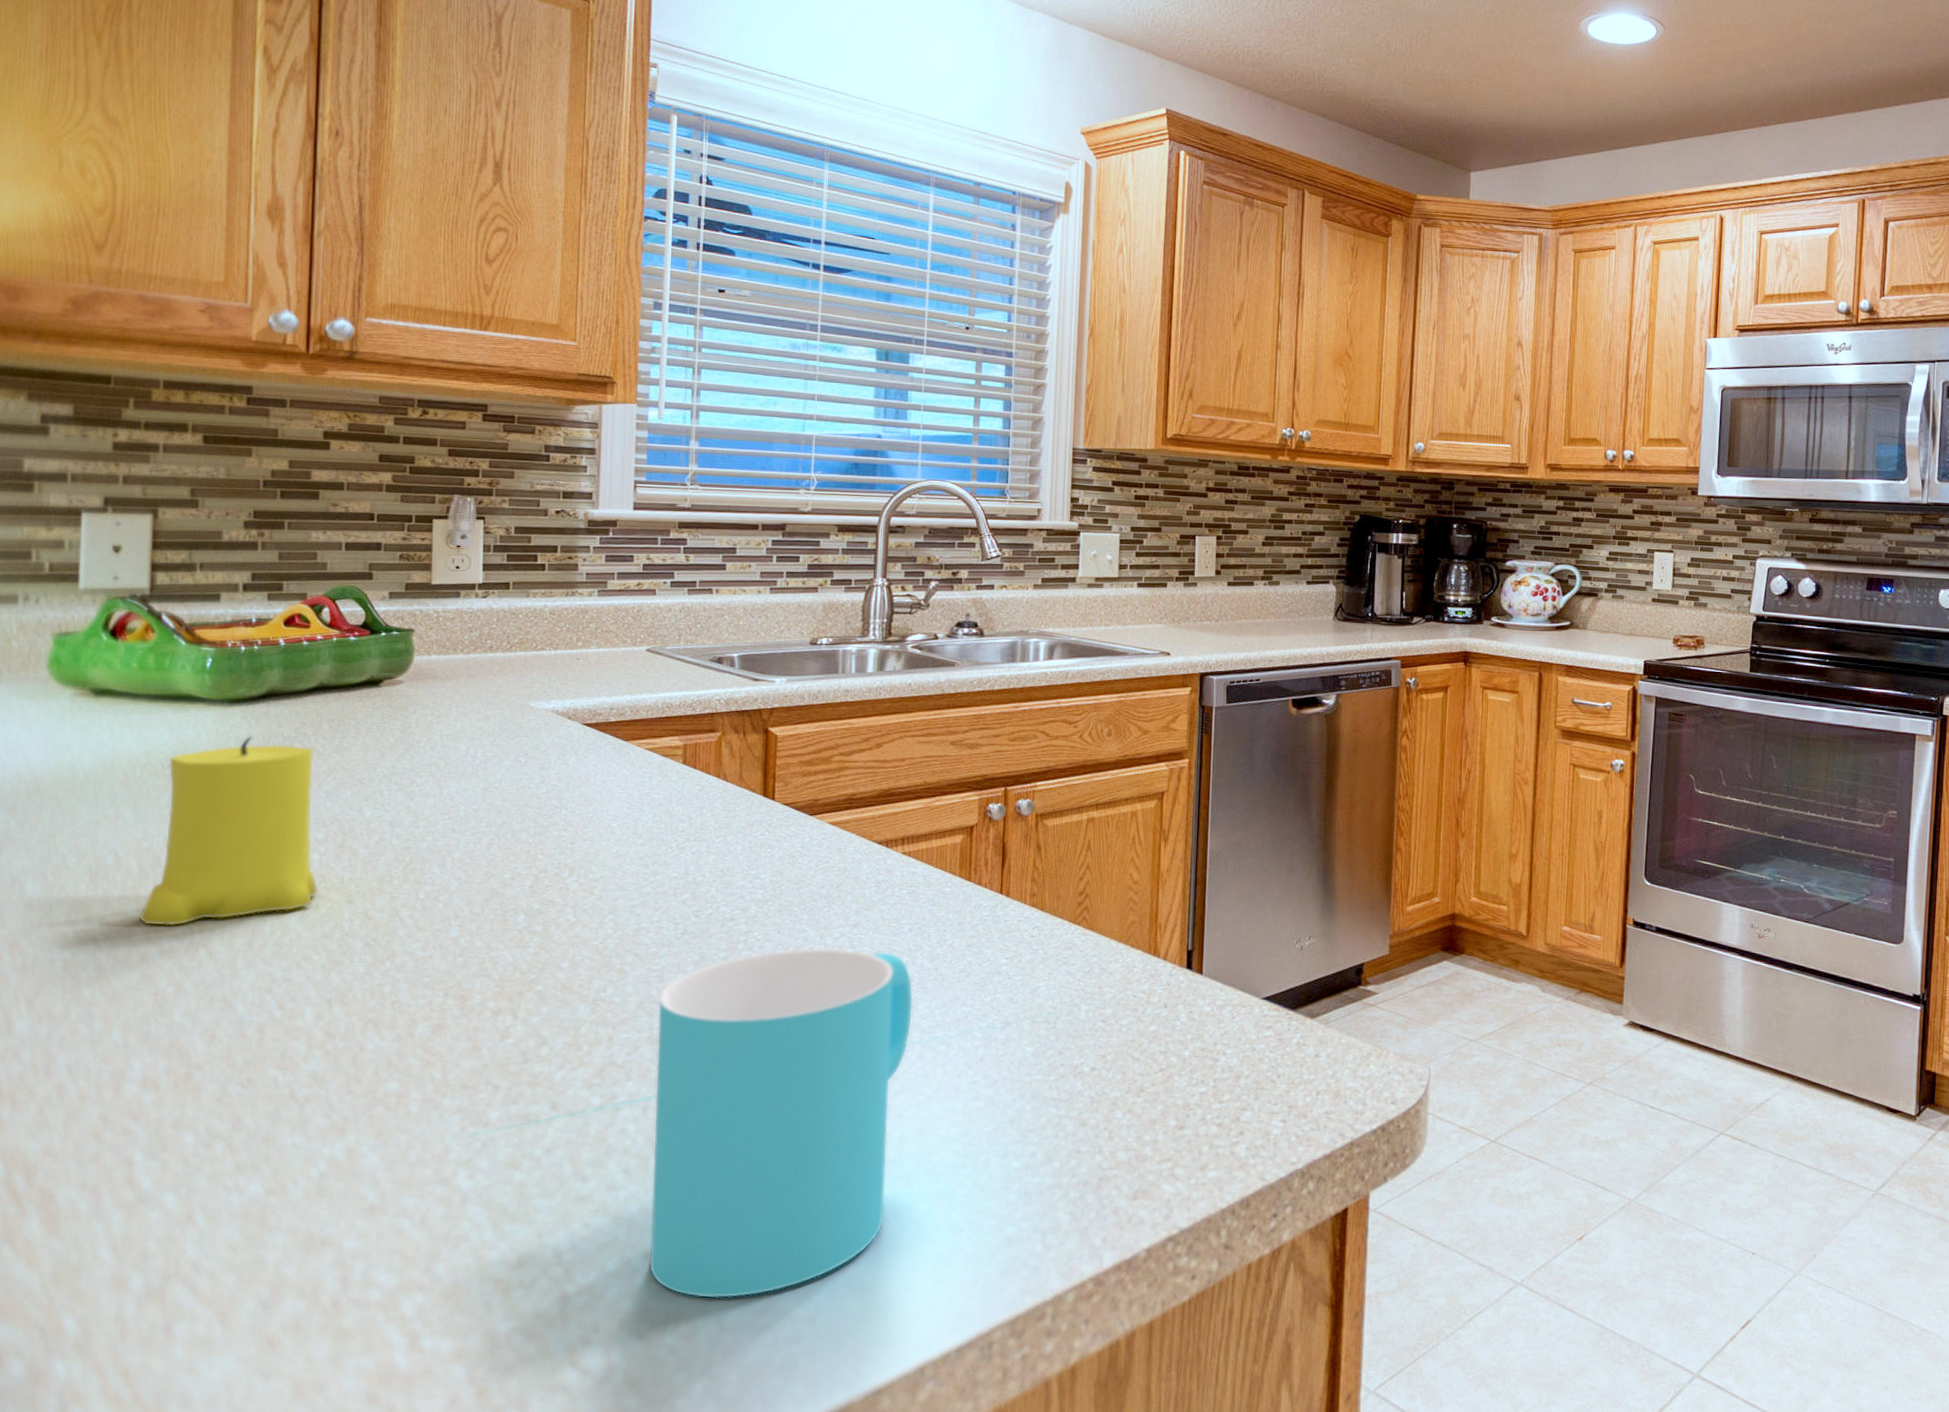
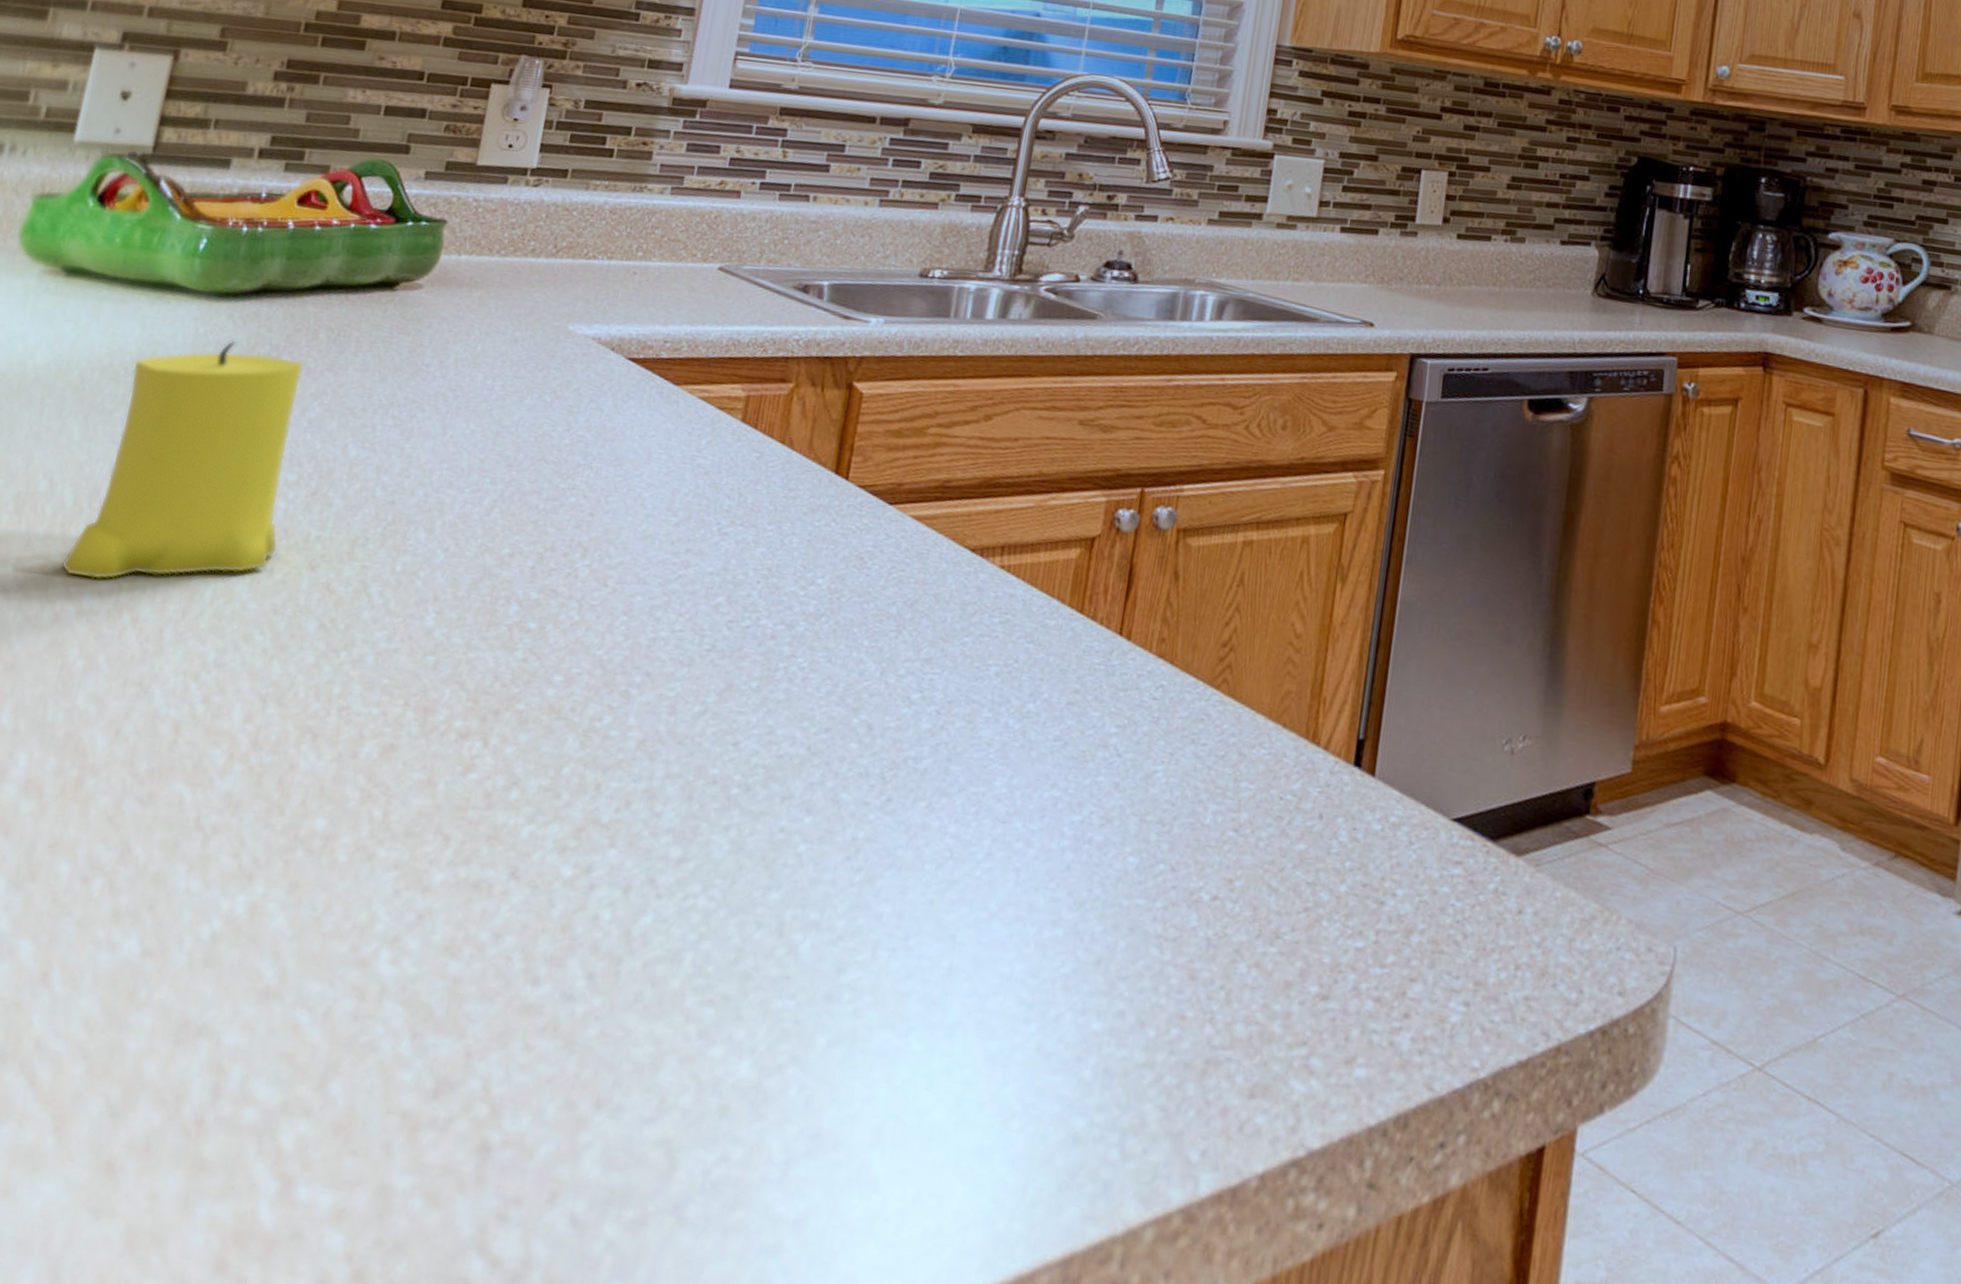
cup: present [649,947,914,1299] -> none [598,684,991,1179]

